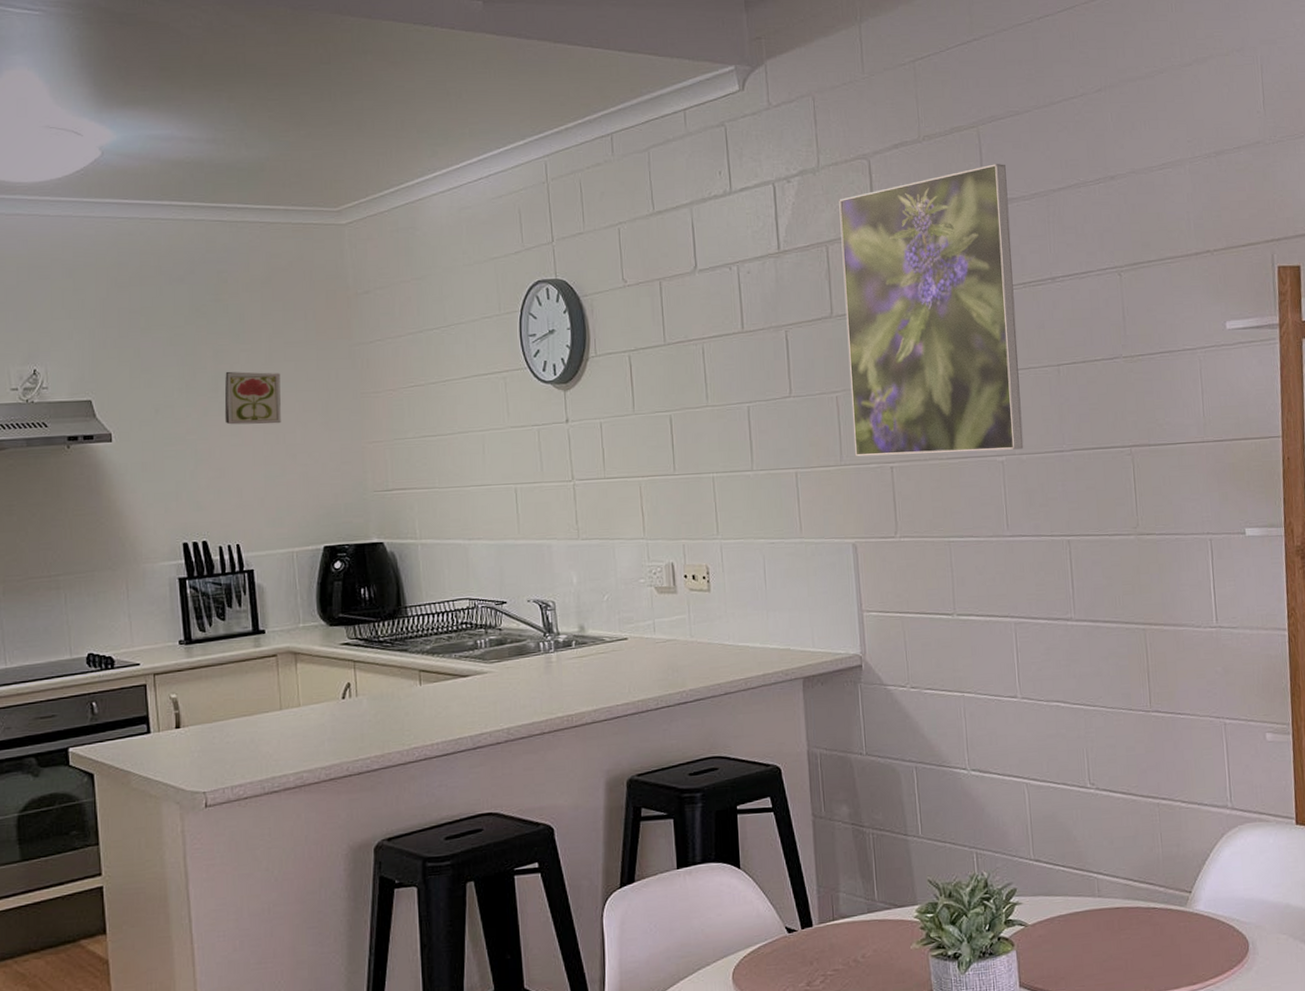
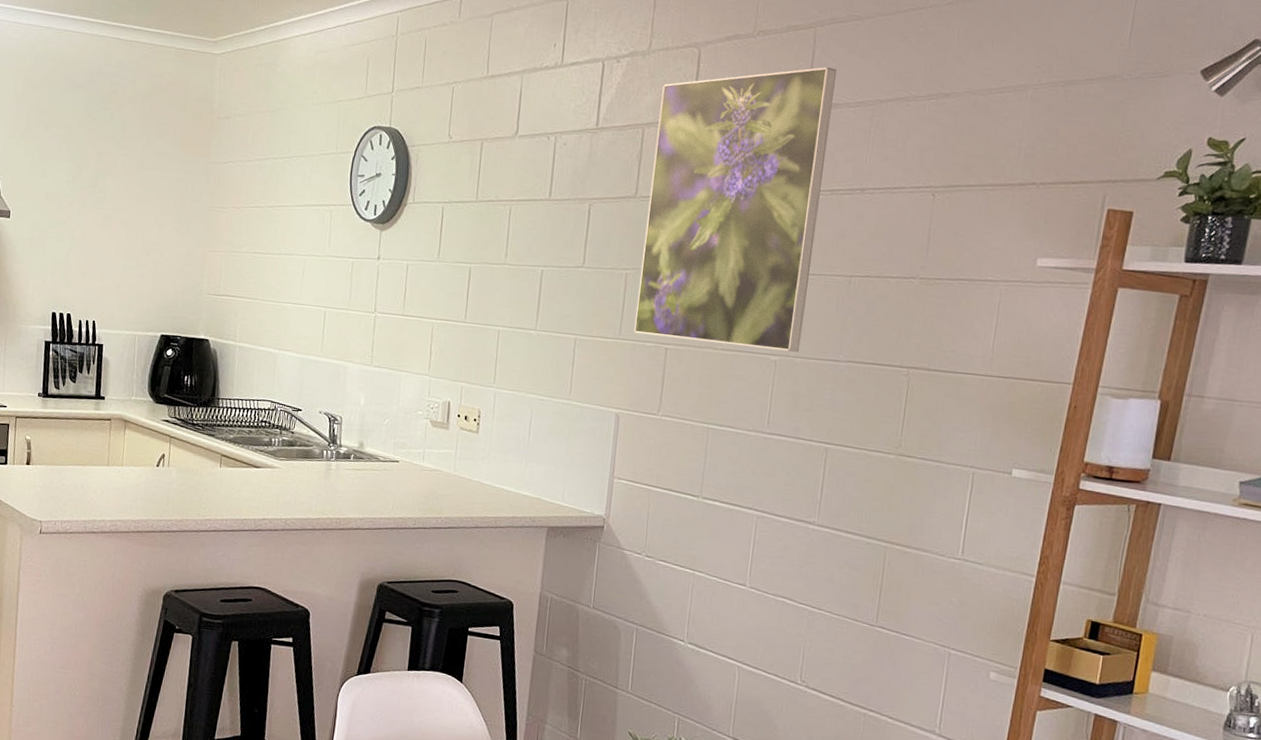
decorative tile: present [224,372,281,425] -> none [98,172,147,223]

